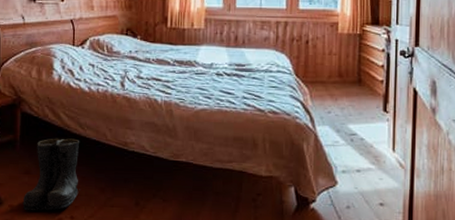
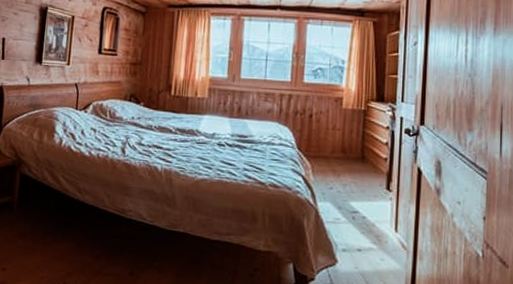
boots: present [22,138,80,211] -> none [15,201,77,276]

